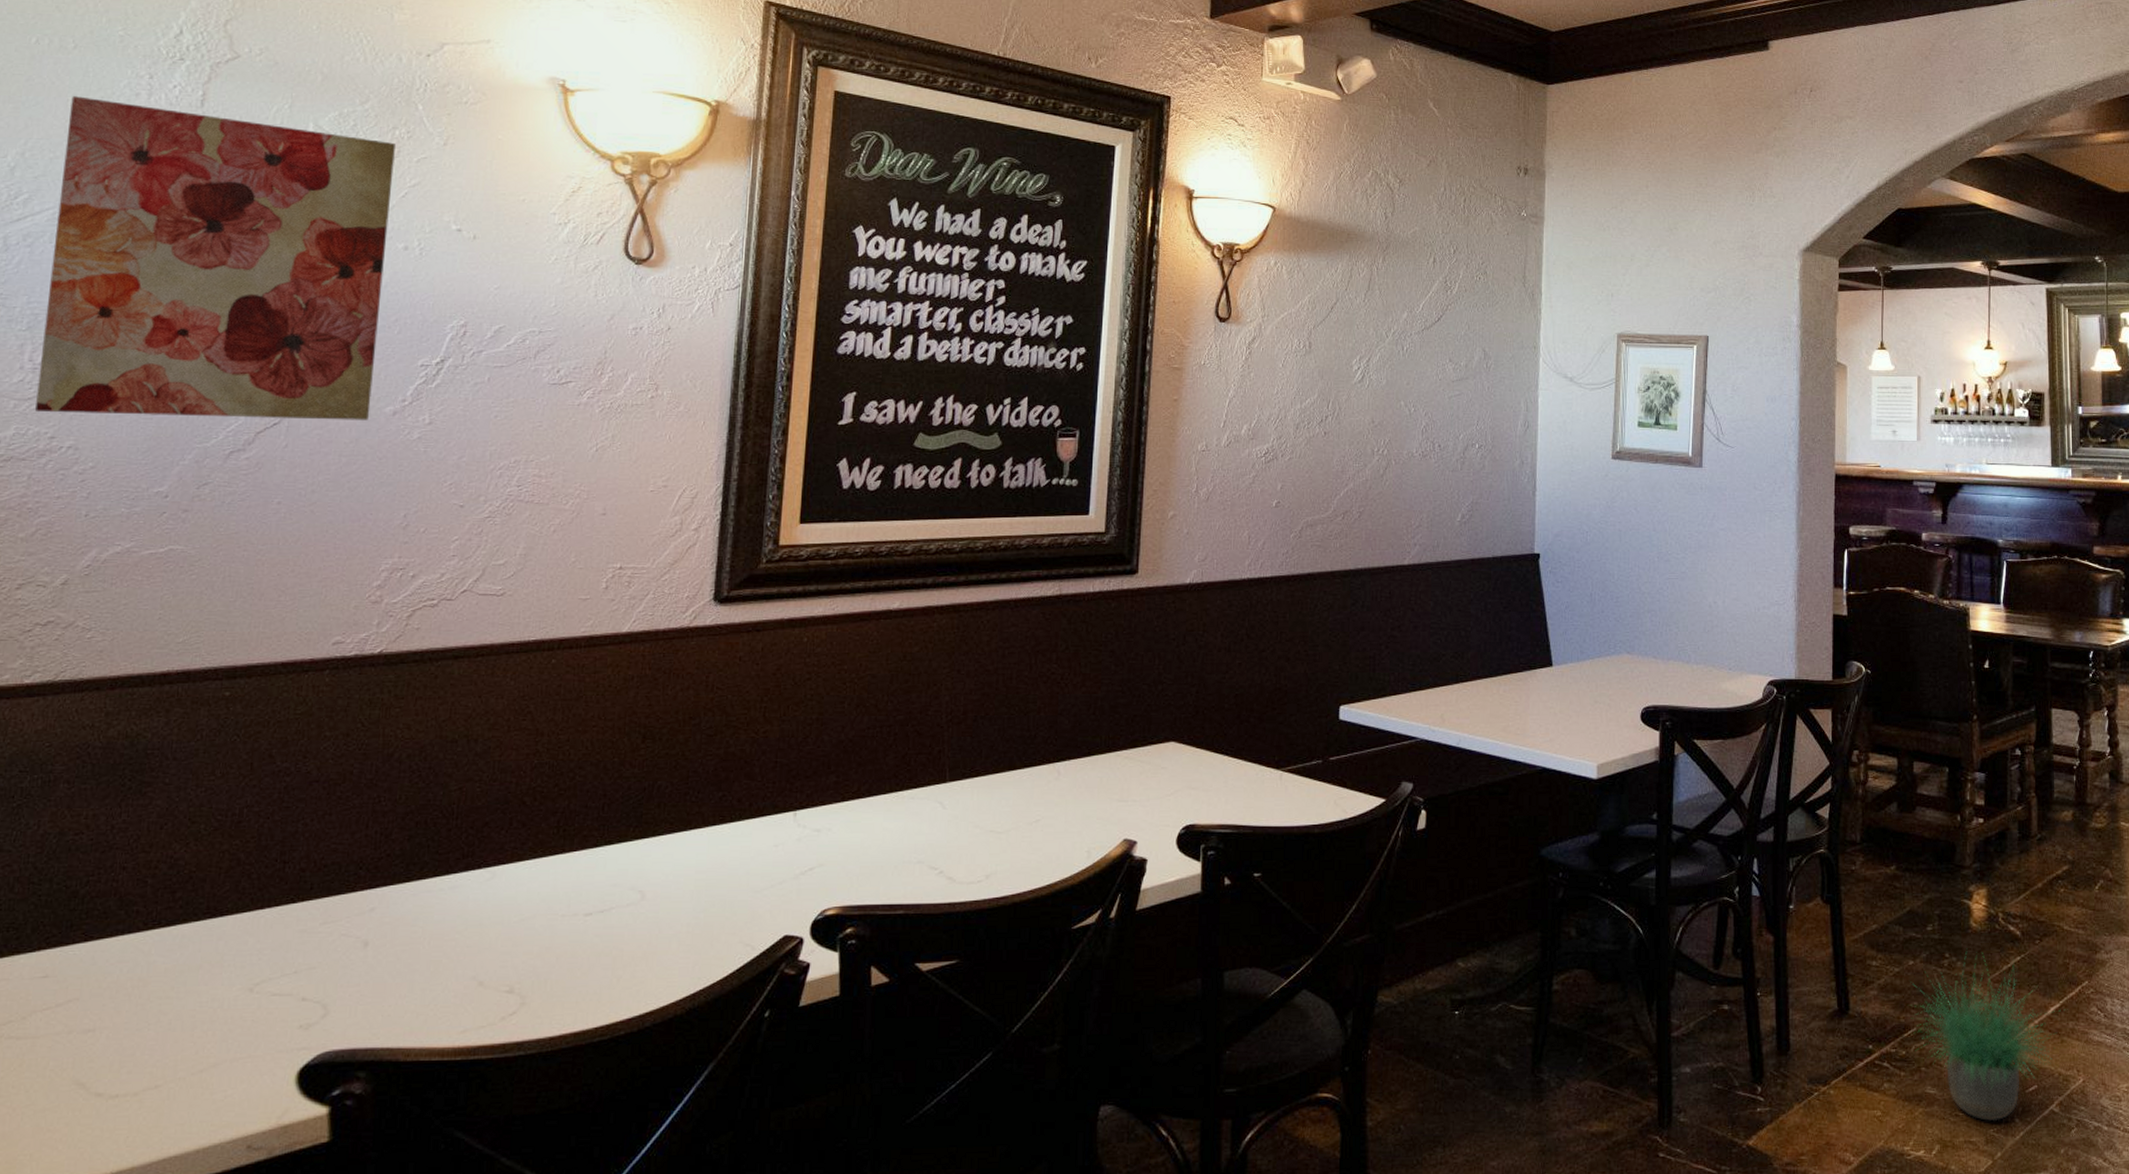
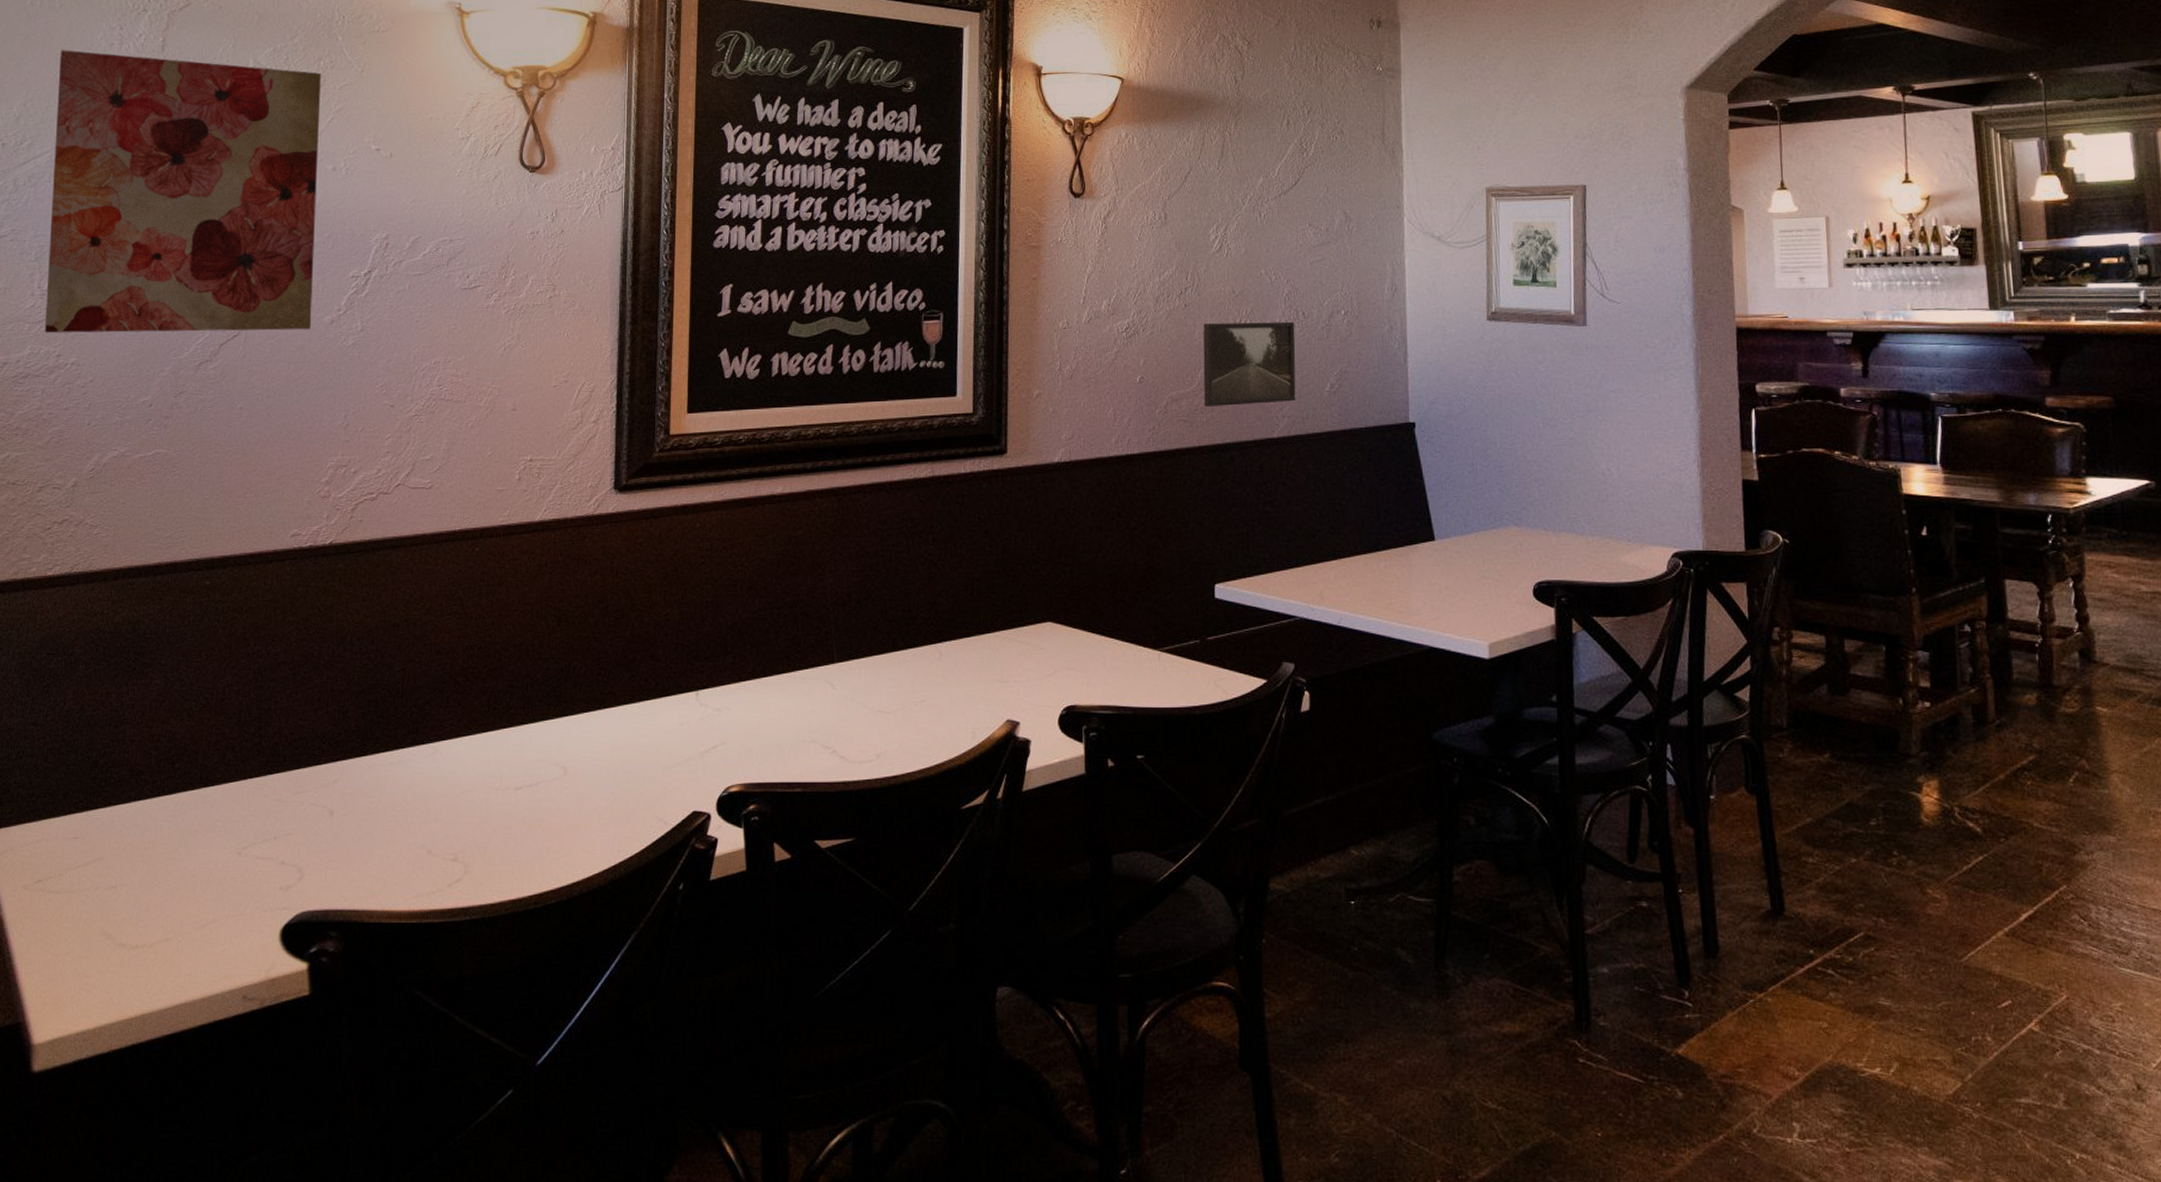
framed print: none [1338,452,1431,534] -> present [1203,321,1296,408]
potted plant: present [1910,948,2068,1122] -> none [1855,846,2044,1039]

